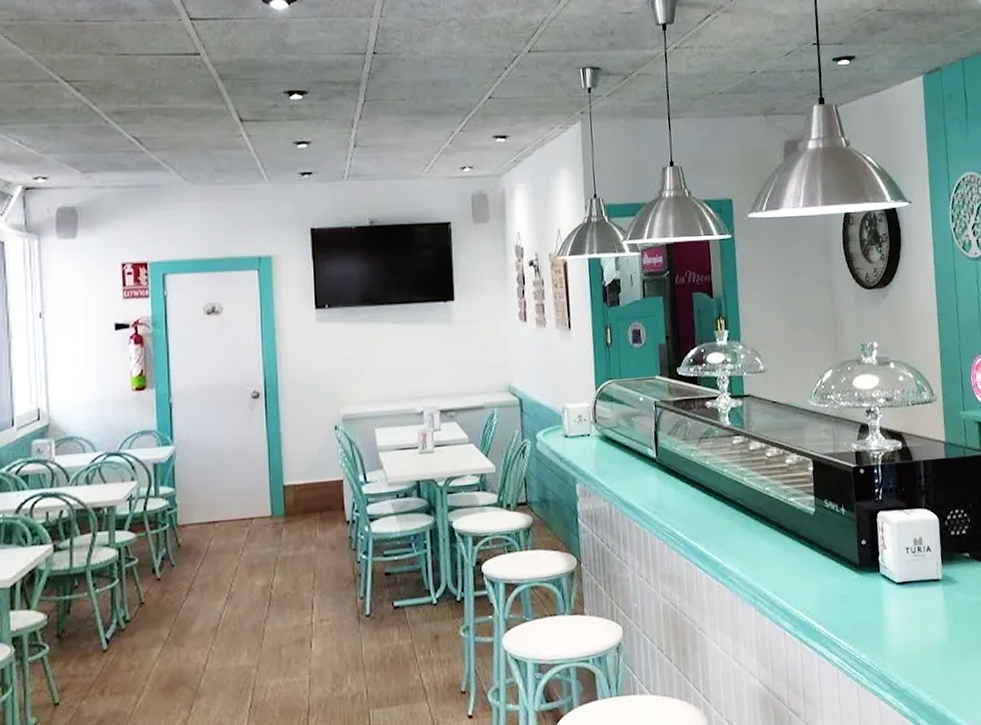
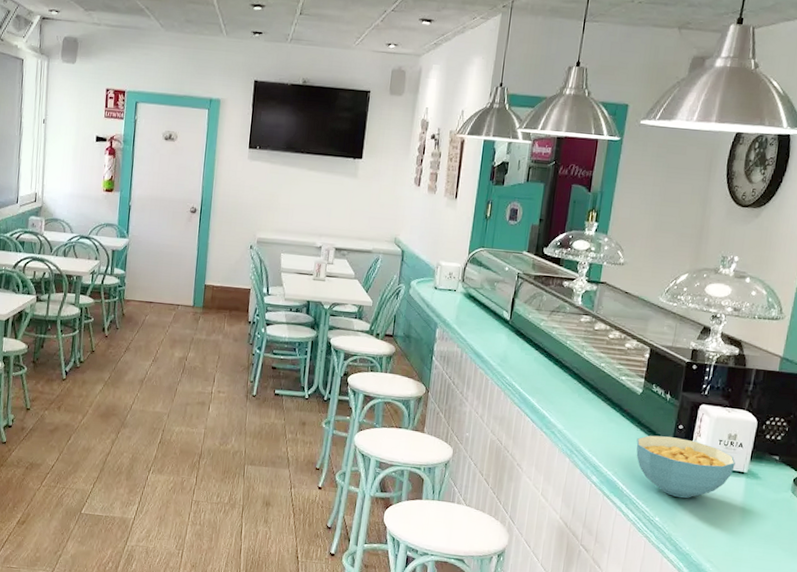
cereal bowl: none [821,555,928,626] -> present [636,435,735,499]

